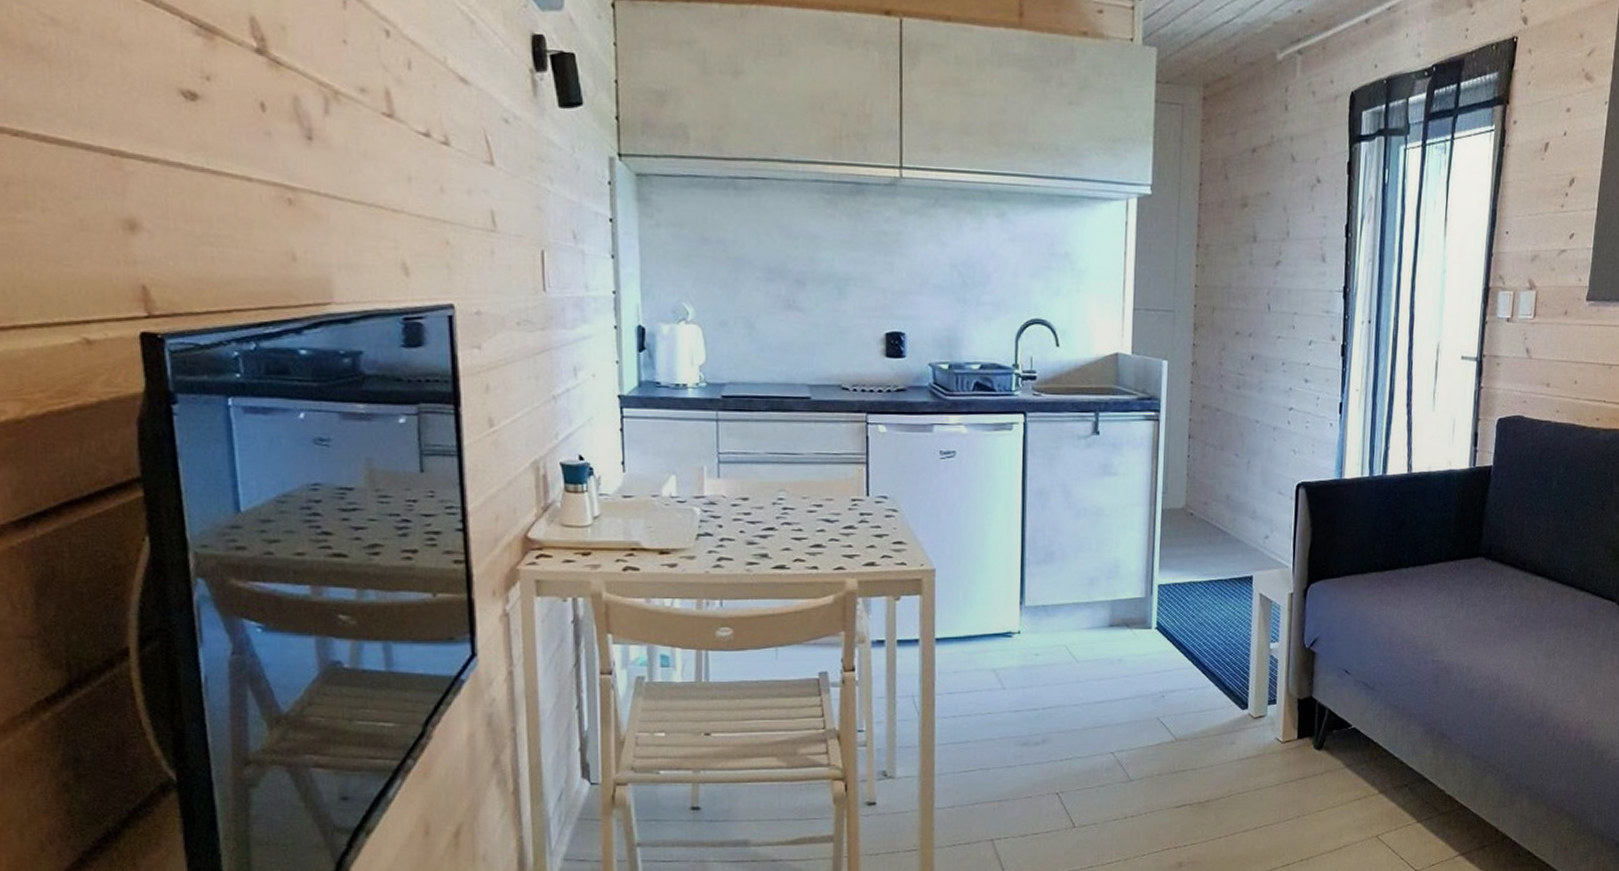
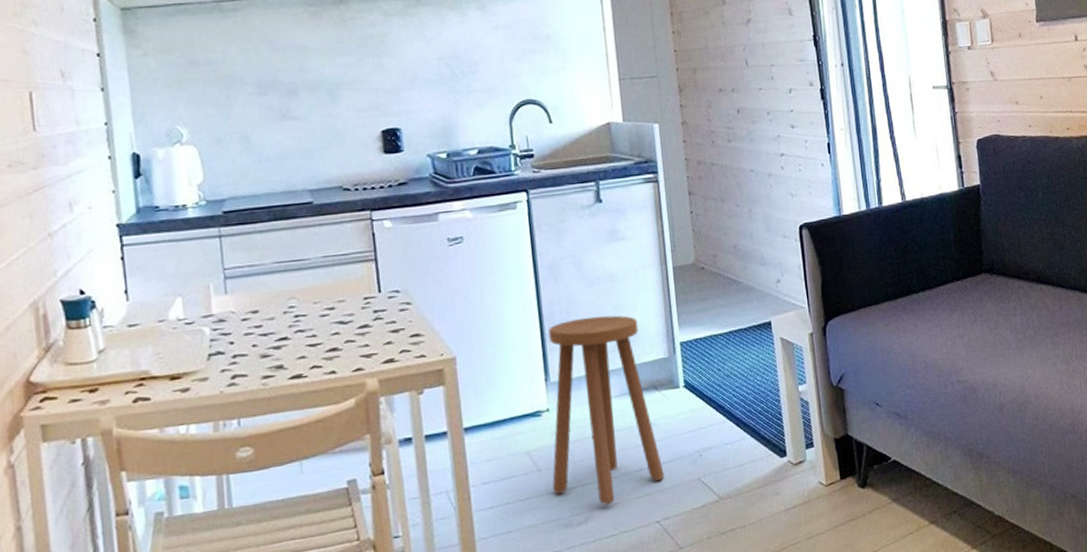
stool: none [1015,547,1125,730] -> present [548,315,665,505]

